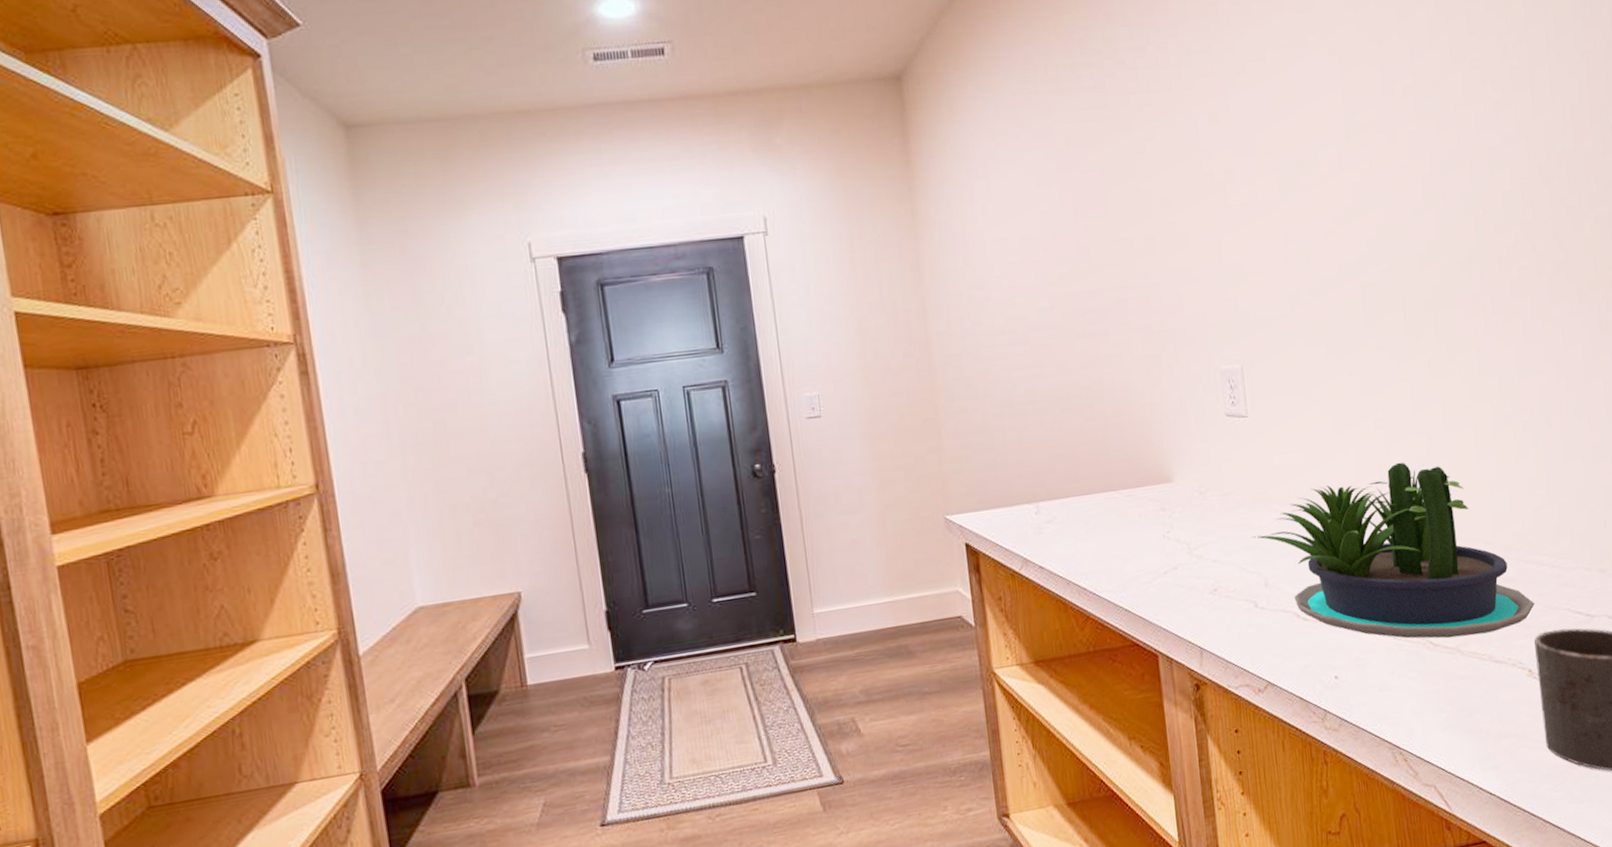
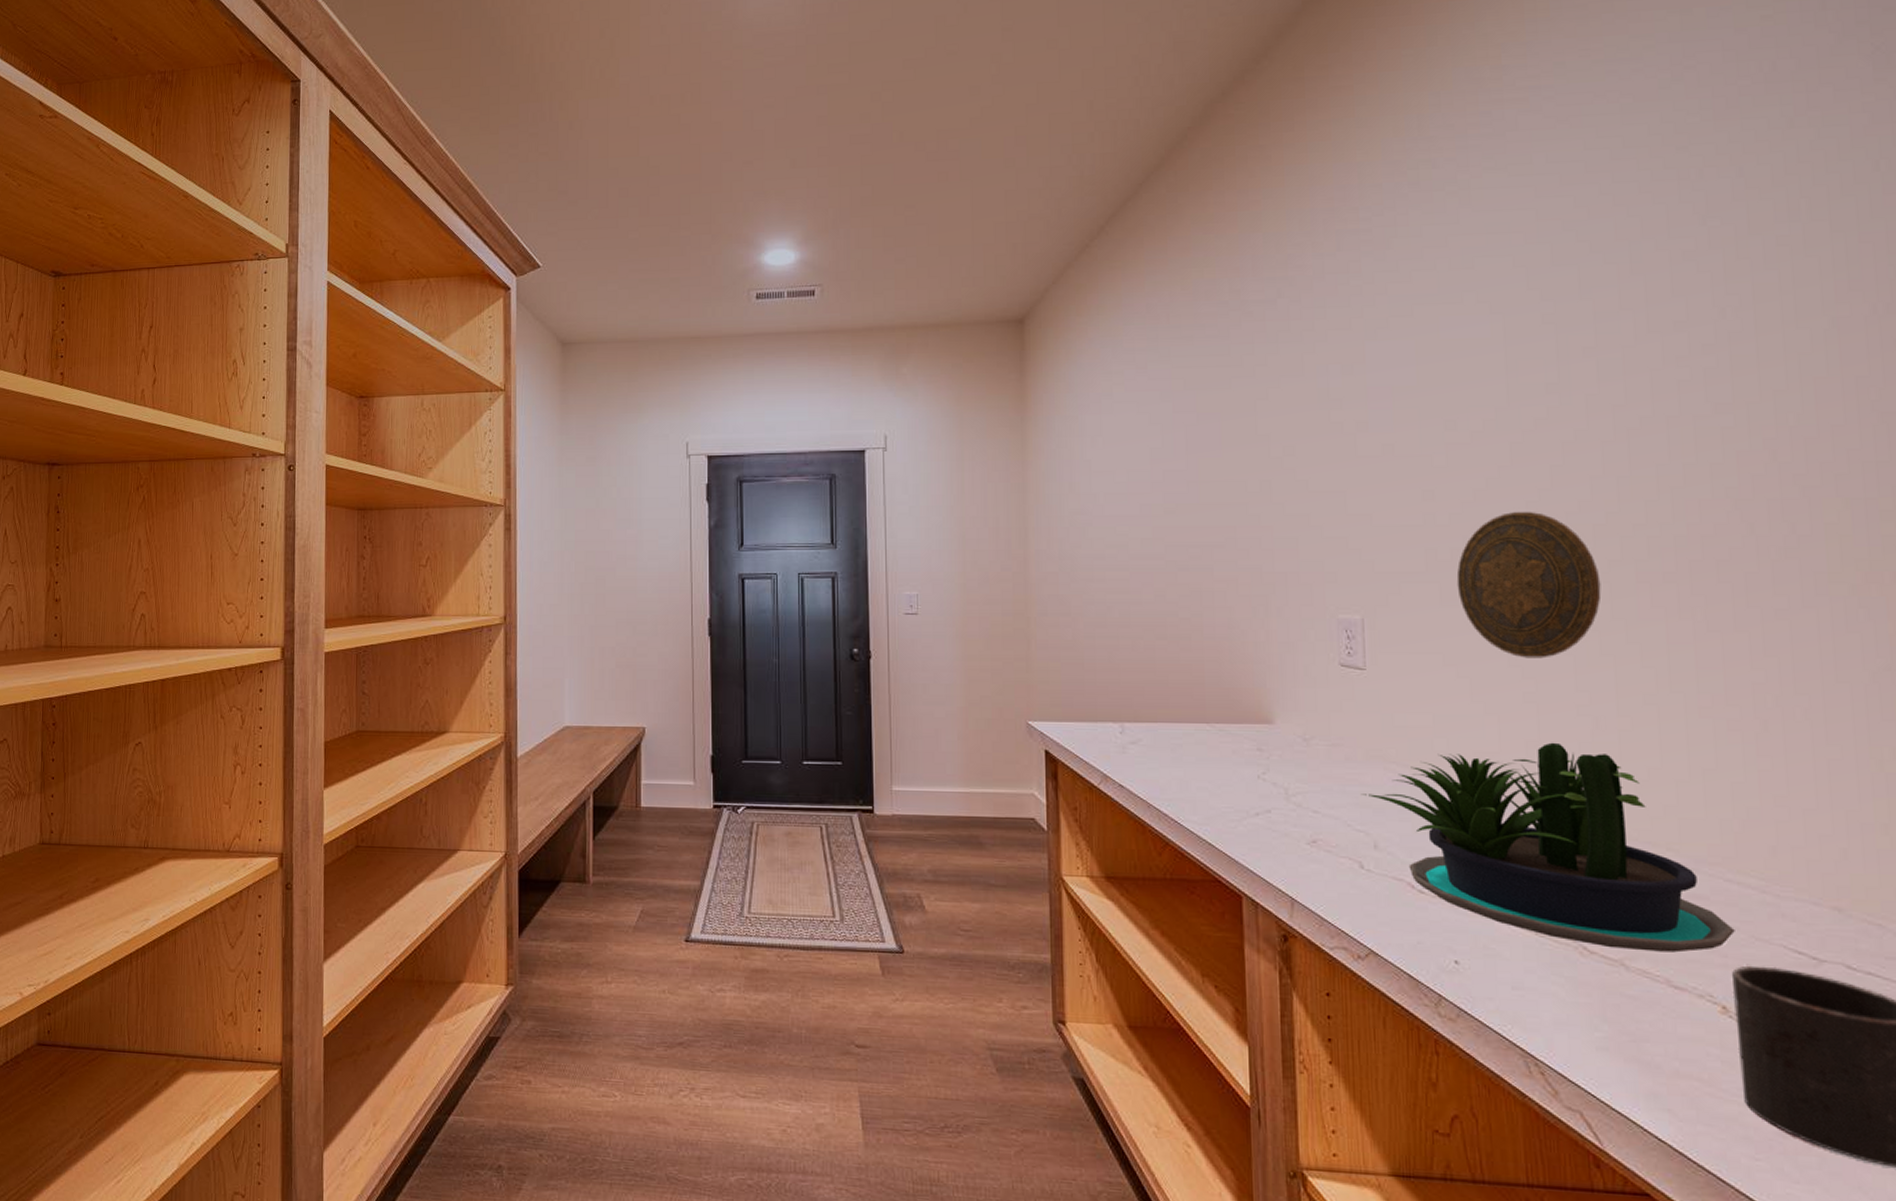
decorative plate: none [1316,247,1429,388] -> present [1456,511,1602,659]

